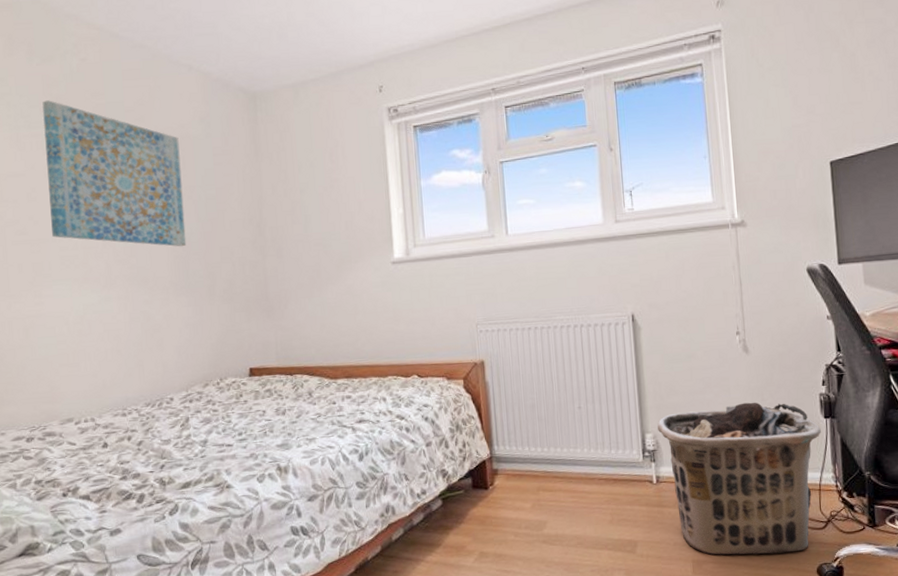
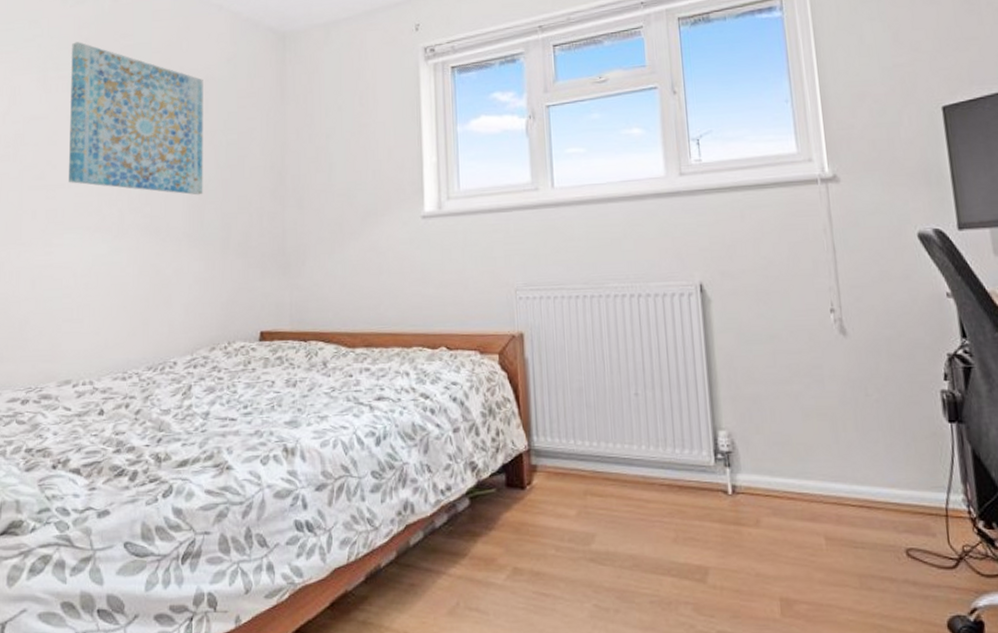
clothes hamper: present [657,402,821,555] -> none [733,397,945,598]

